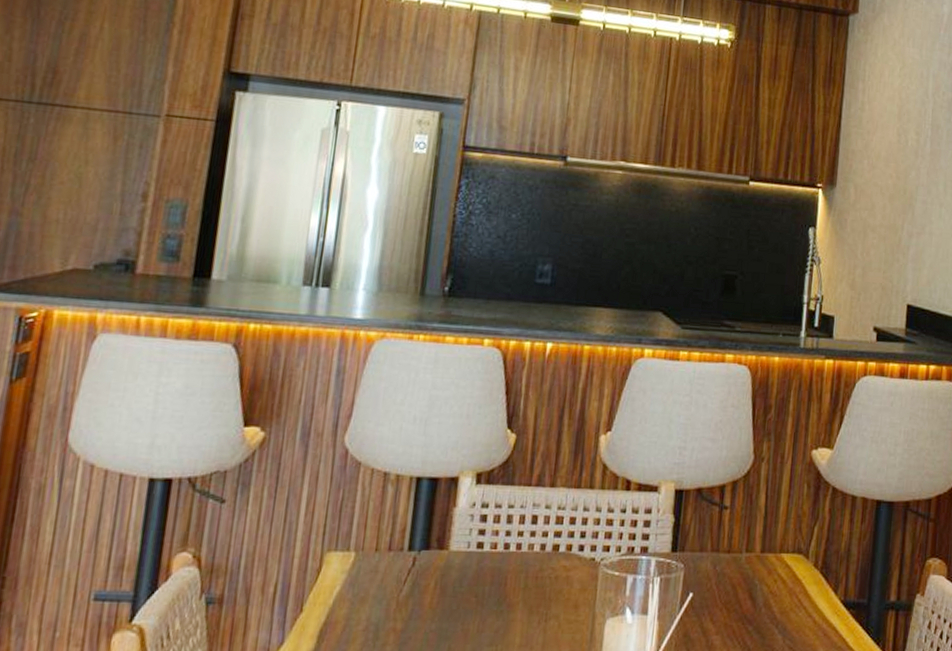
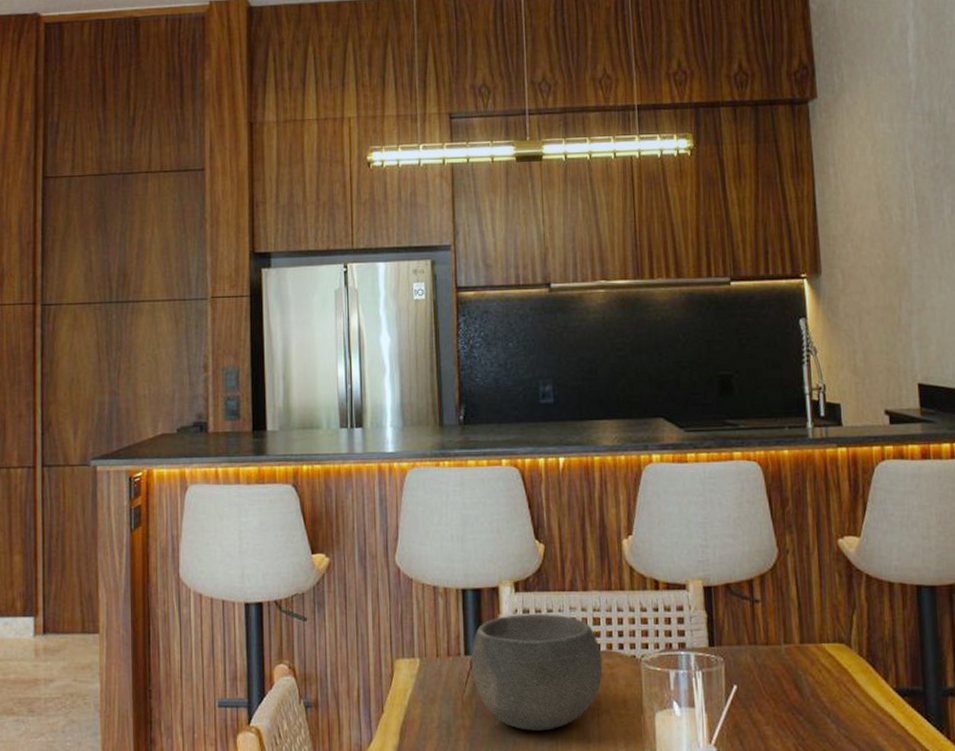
bowl: none [413,508,560,636] -> present [471,614,603,731]

